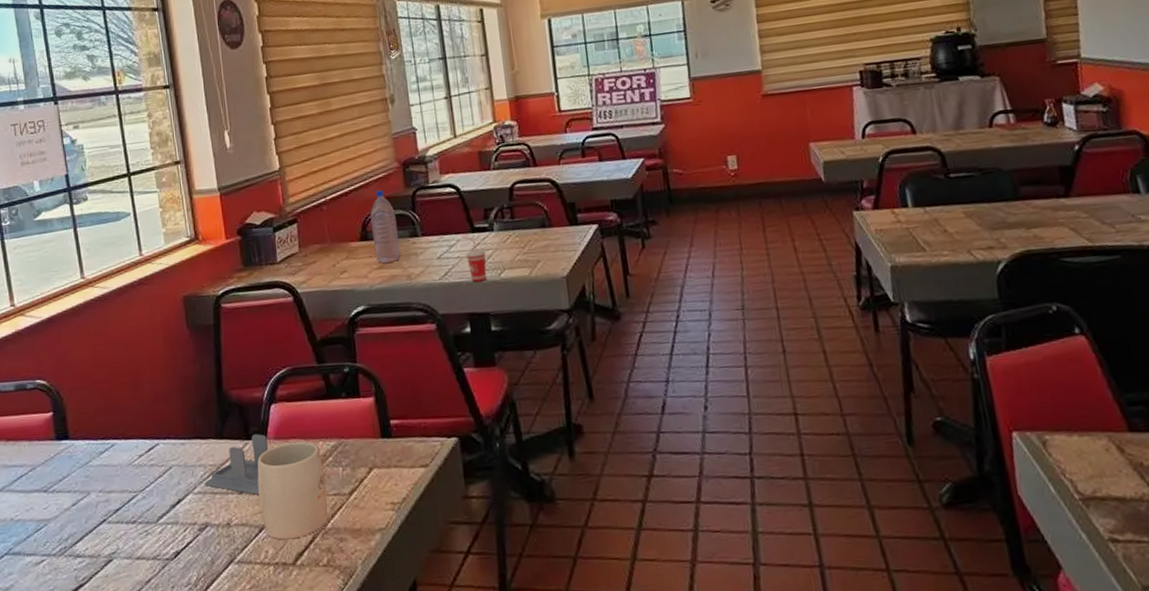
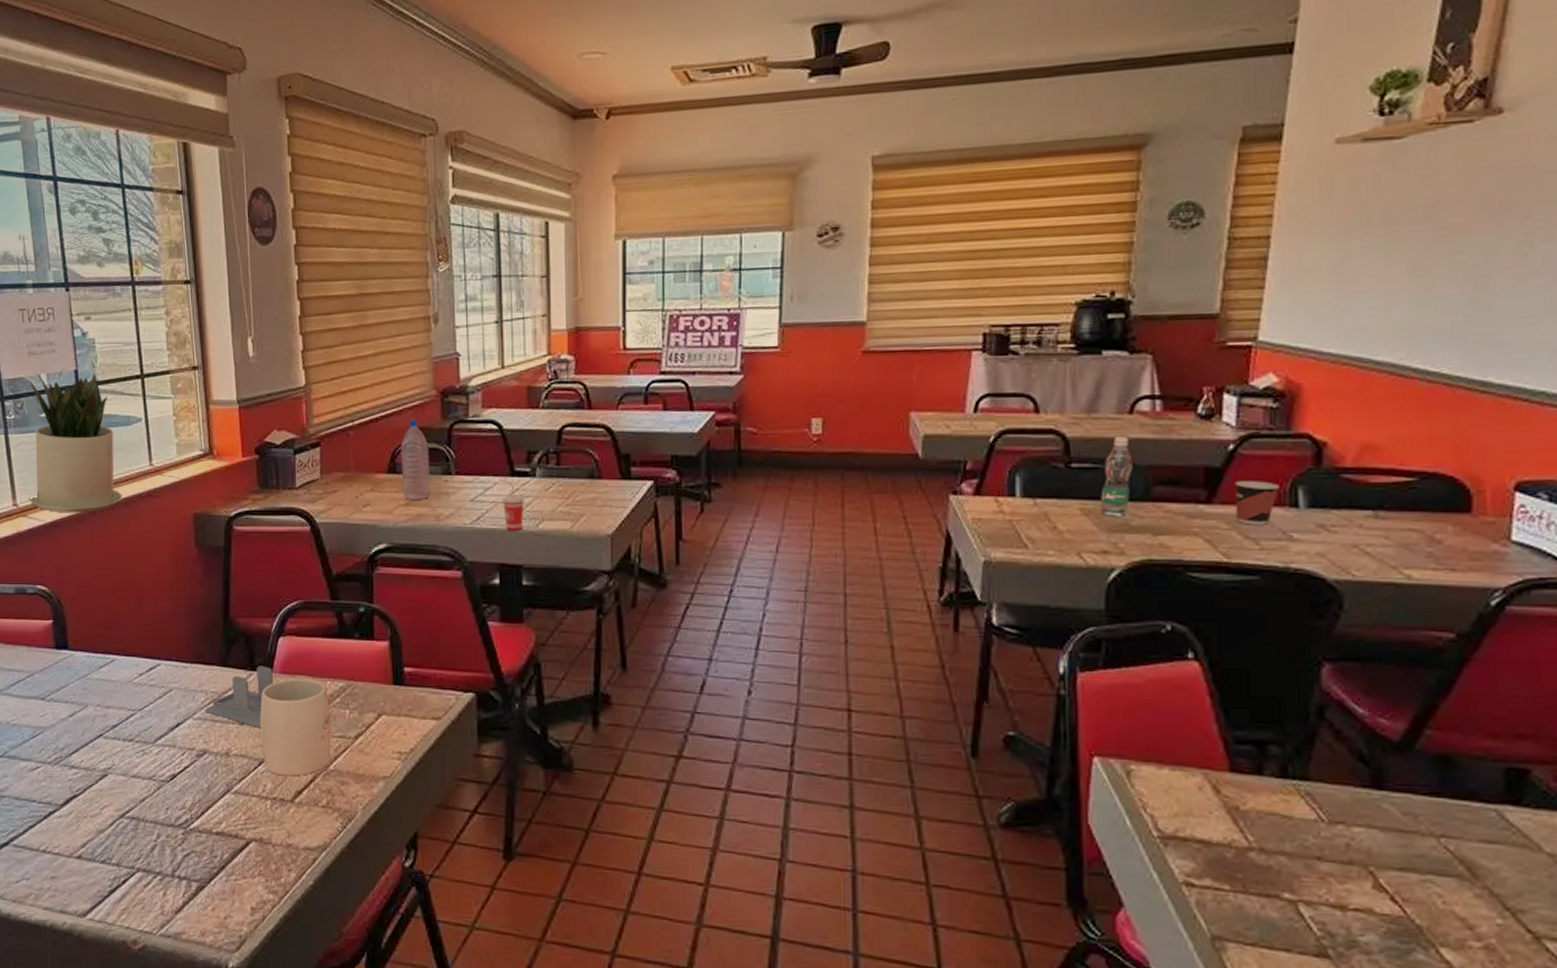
planter: none [23,175,115,309] -> present [28,372,122,513]
bottle: none [977,147,1003,217] -> present [1100,437,1133,517]
cup: none [1085,173,1122,212] -> present [1235,481,1279,525]

